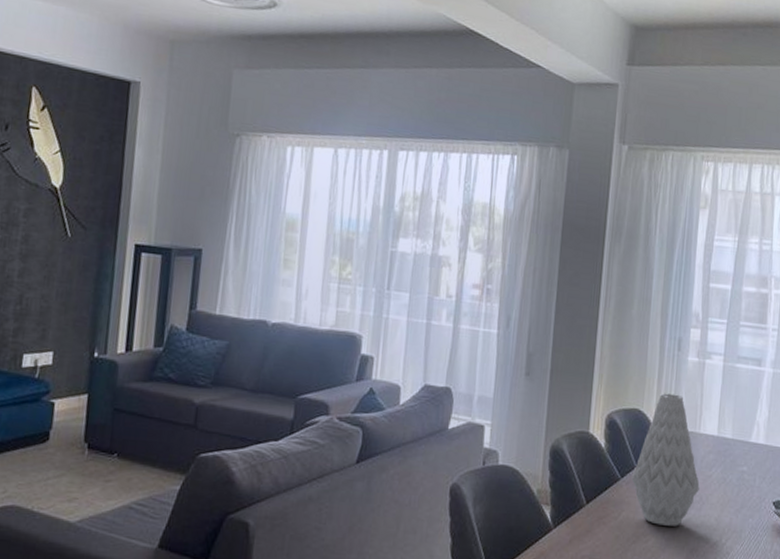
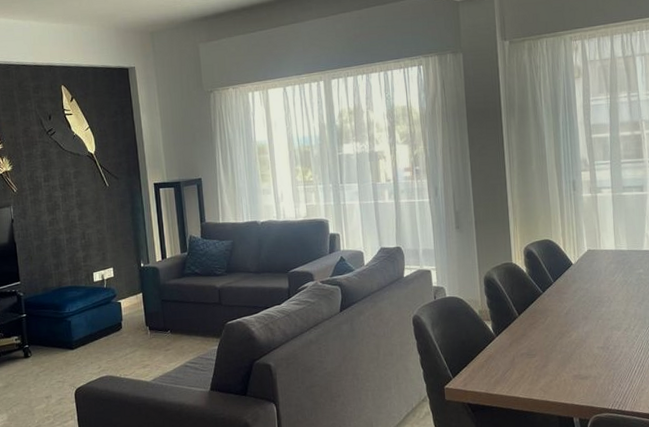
vase: present [631,393,700,527] -> none [551,223,607,323]

